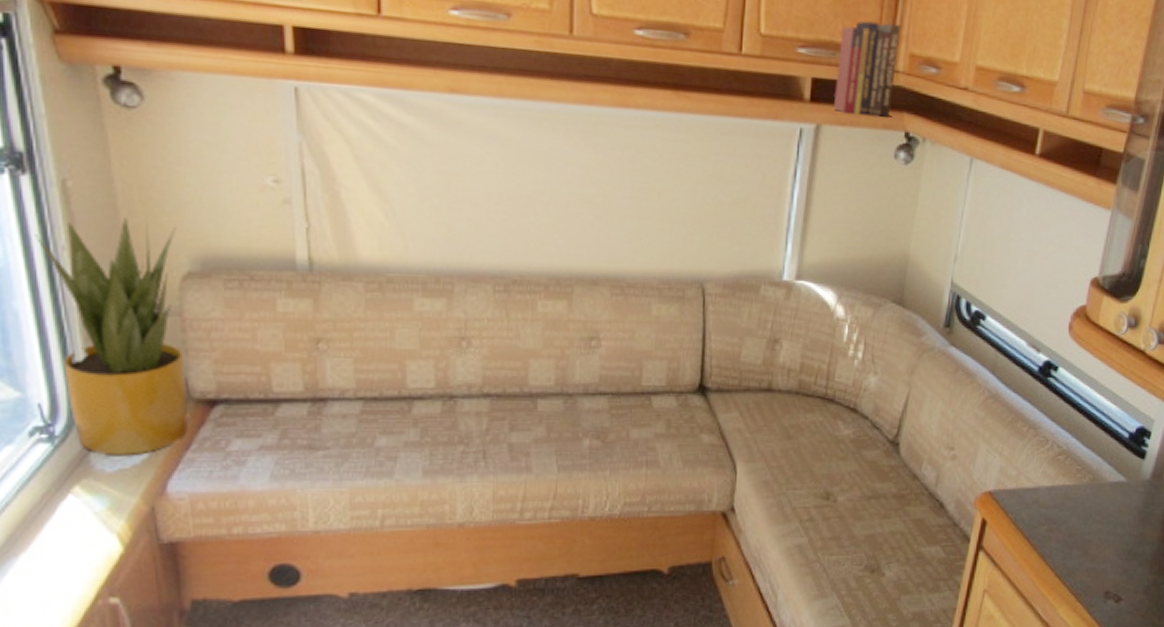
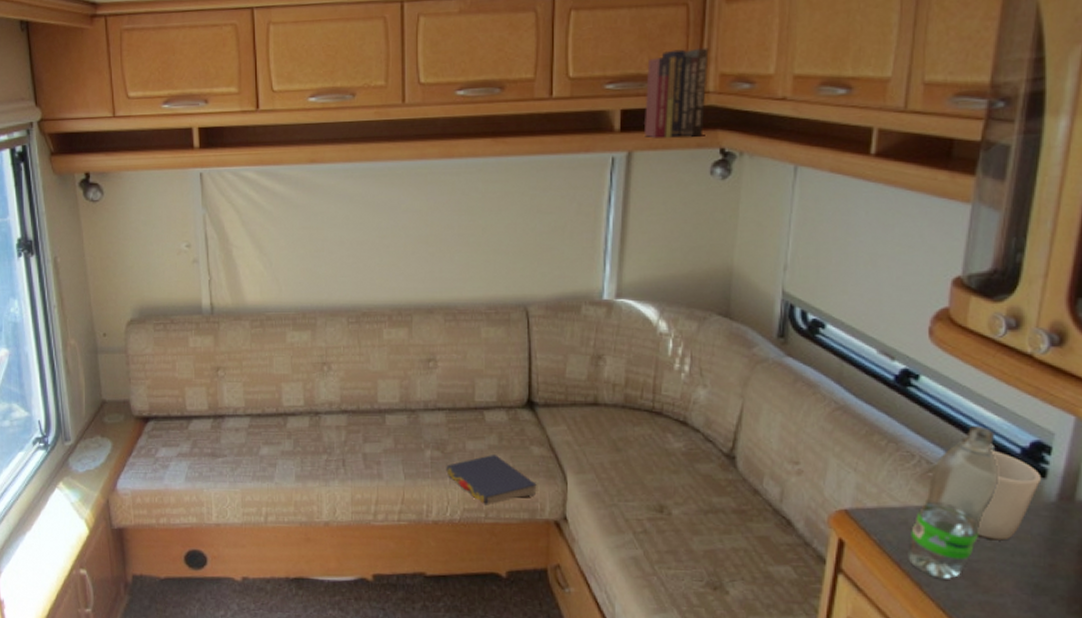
planter: present [34,218,188,455] -> none [37,282,130,459]
book: none [605,442,705,498] -> present [445,453,537,506]
bottle: none [1035,414,1112,550] -> present [906,426,1000,579]
mug: none [1091,435,1142,514] -> present [978,450,1042,541]

